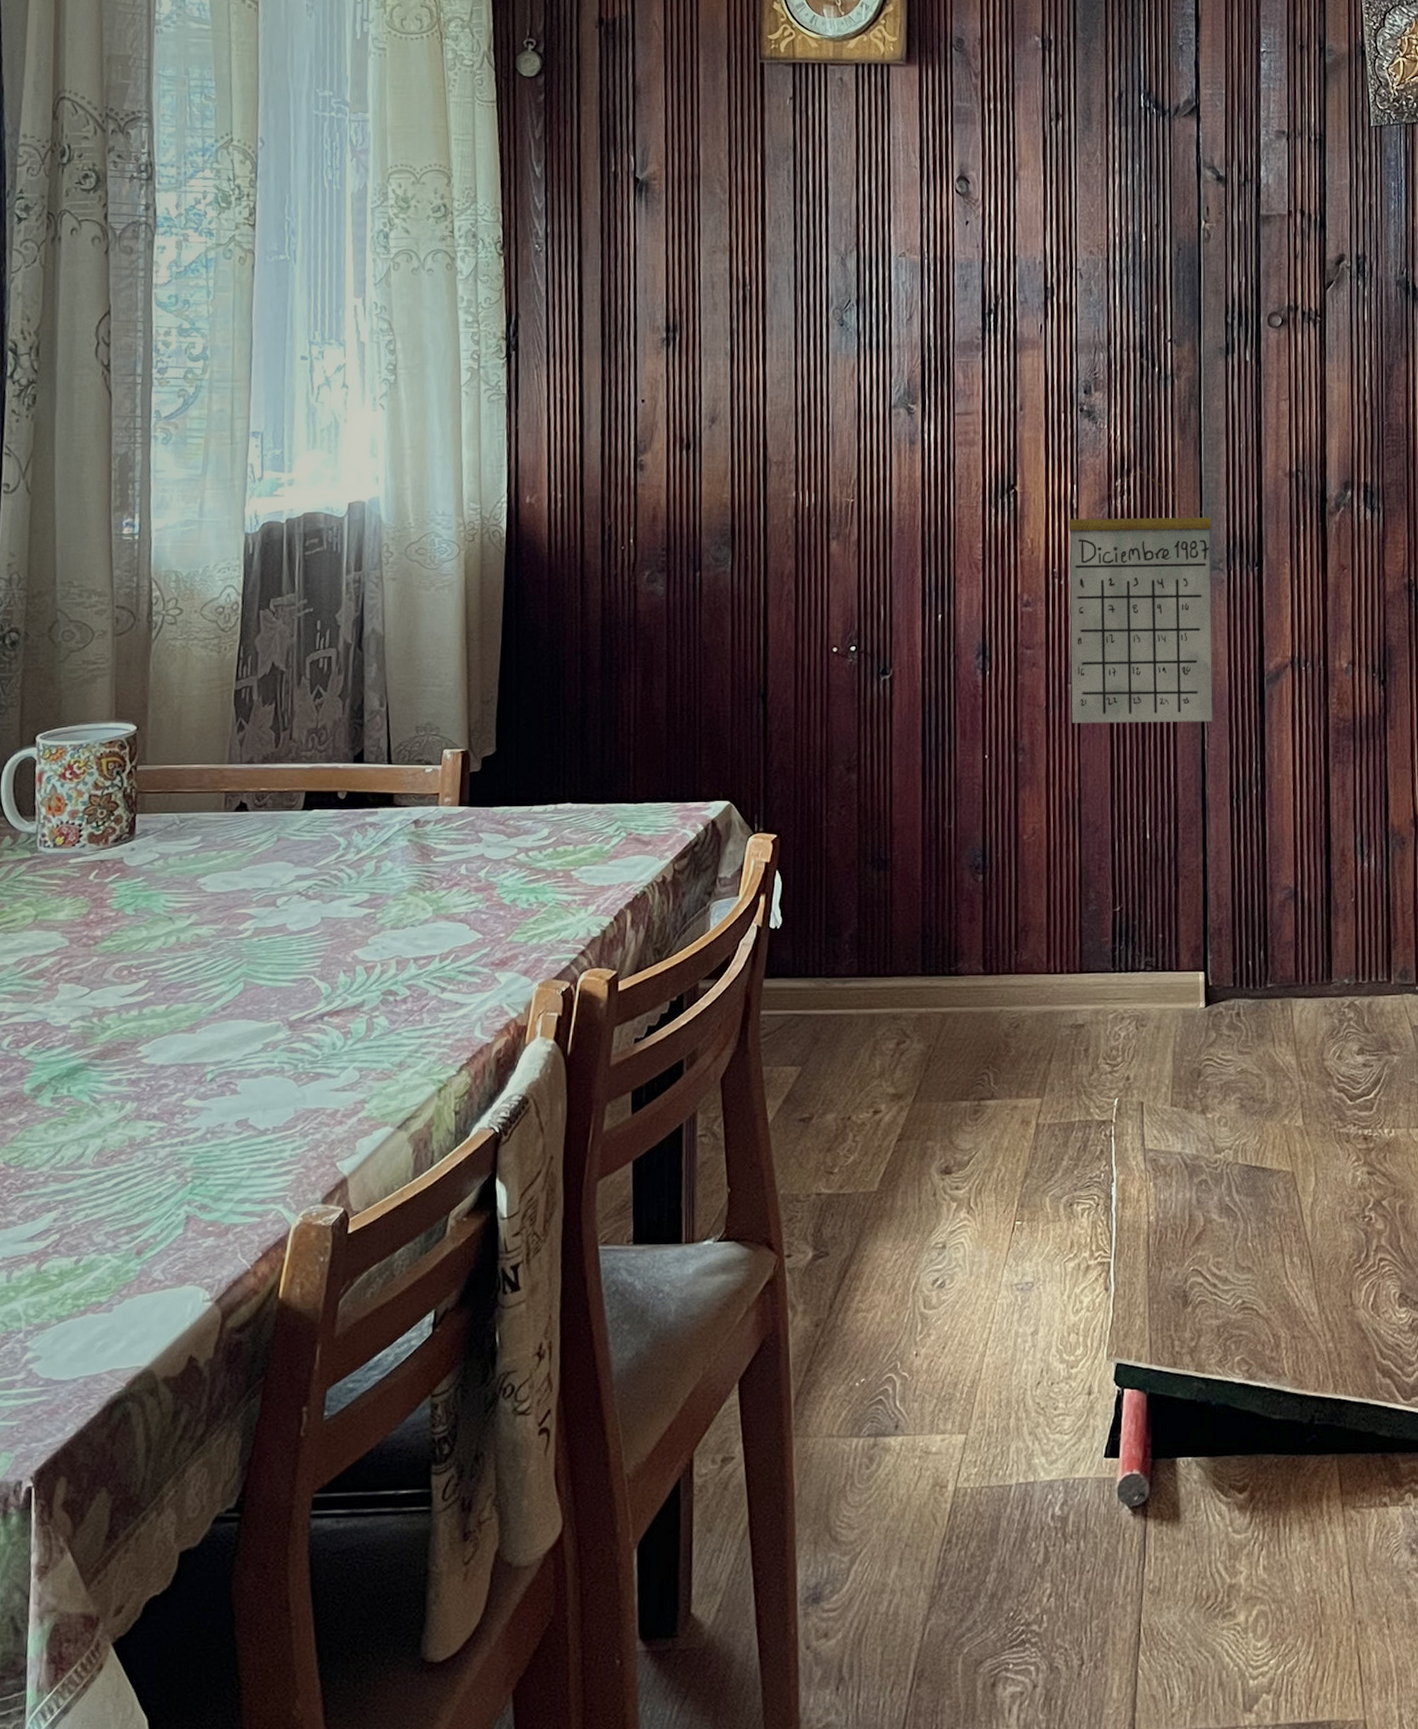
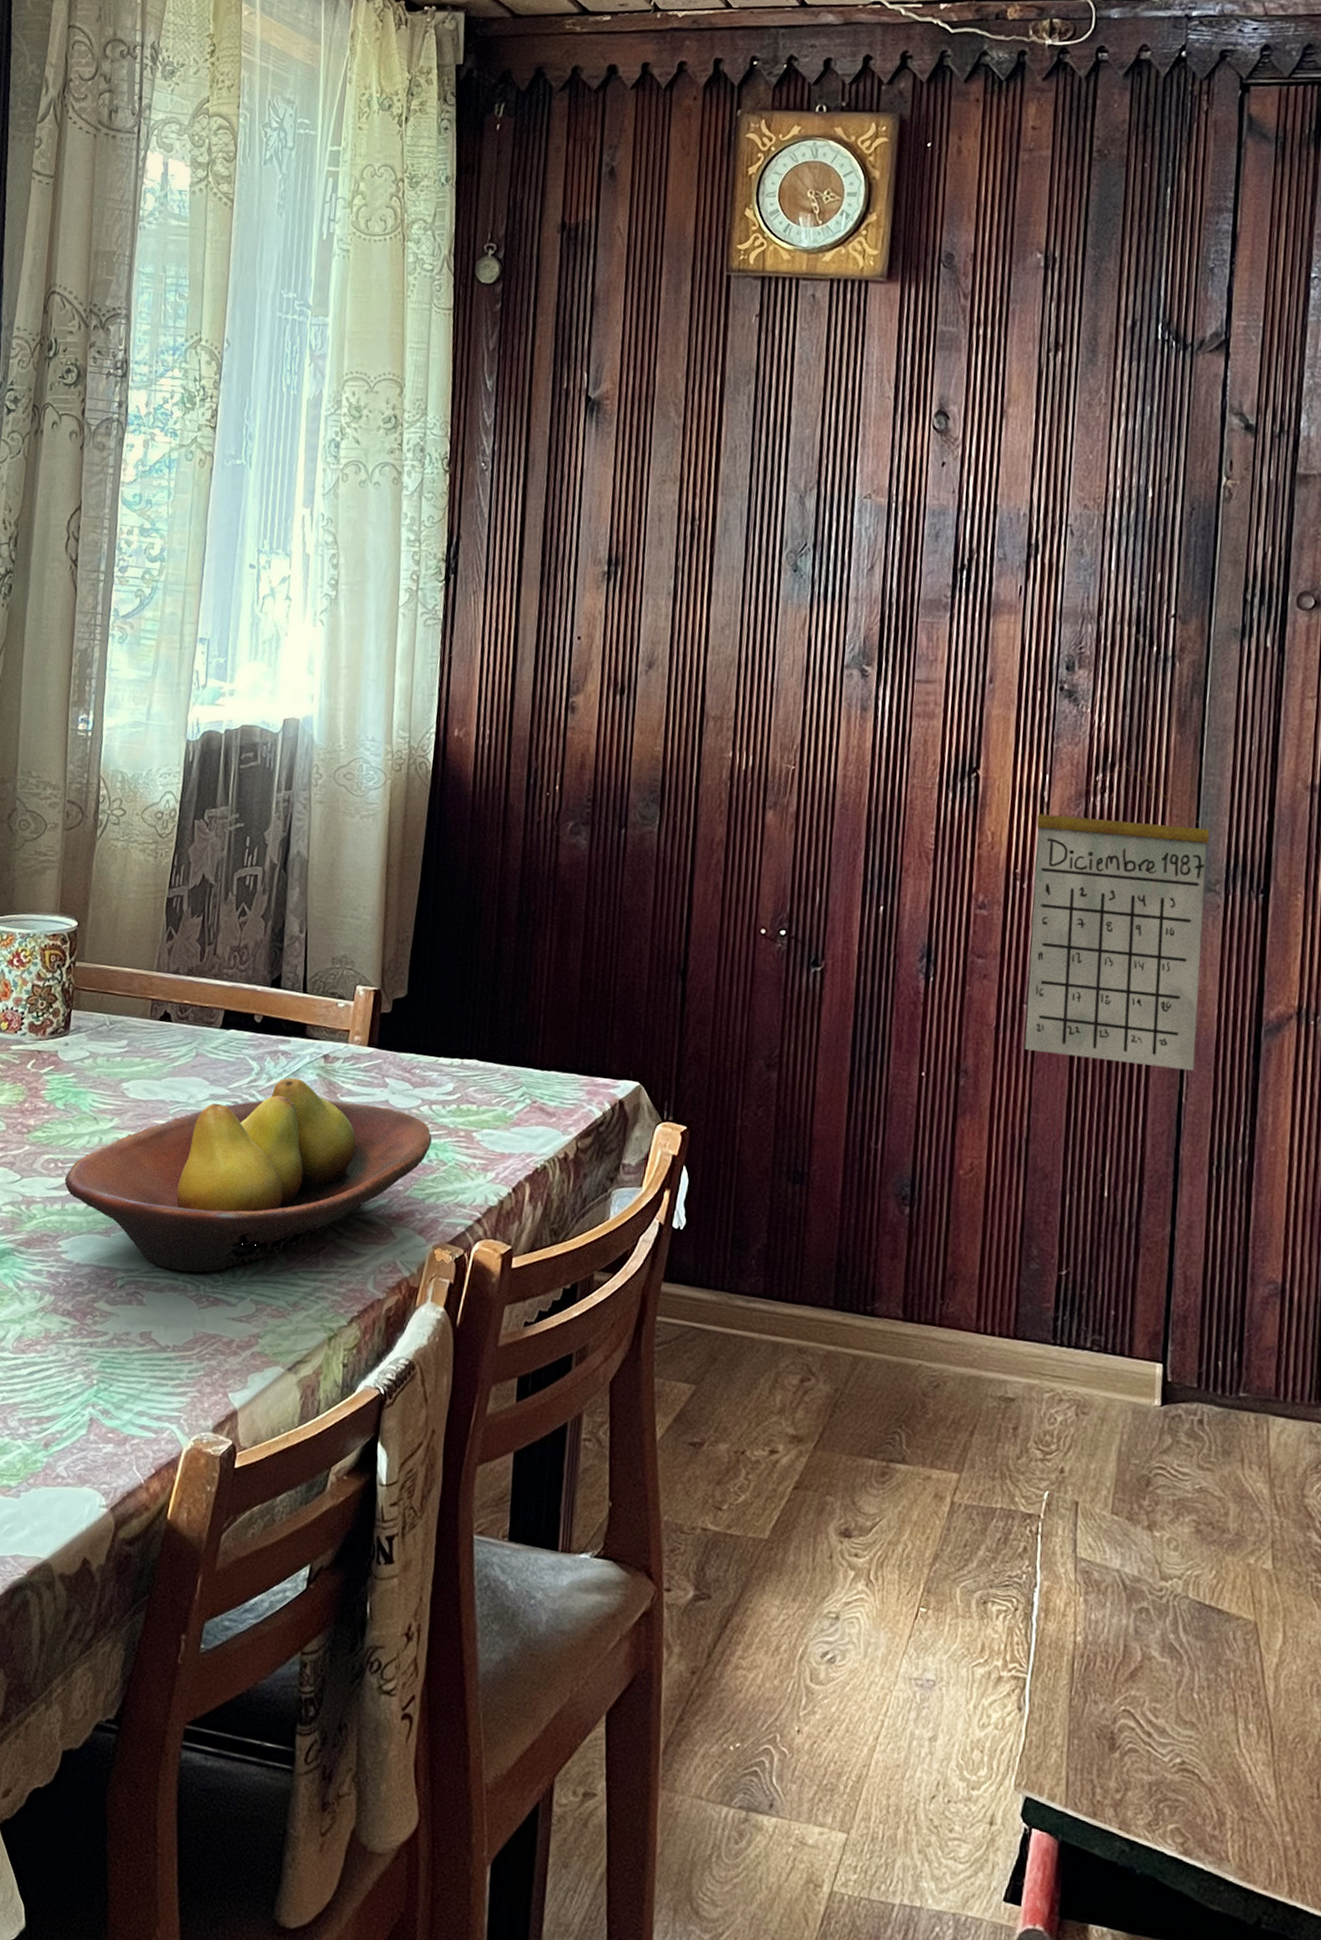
fruit bowl: none [140,847,530,1054] -> present [64,1077,432,1273]

